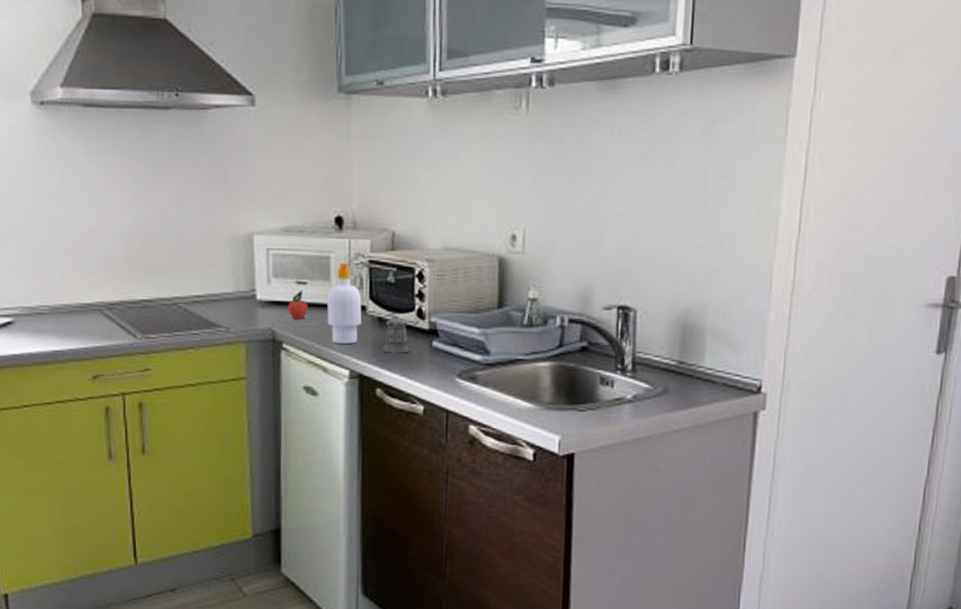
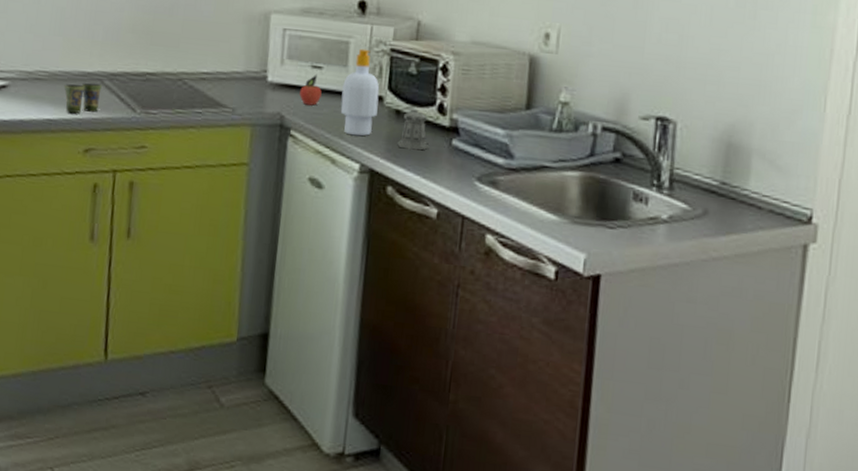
cup: none [66,313,102,344] -> present [64,82,102,114]

